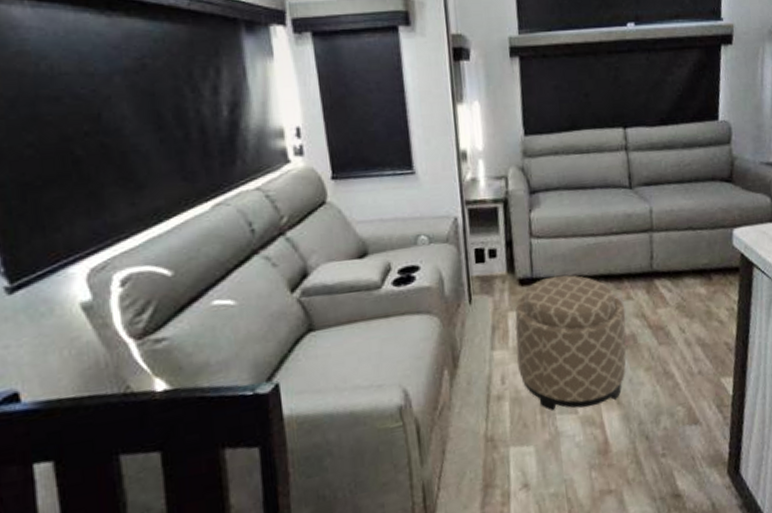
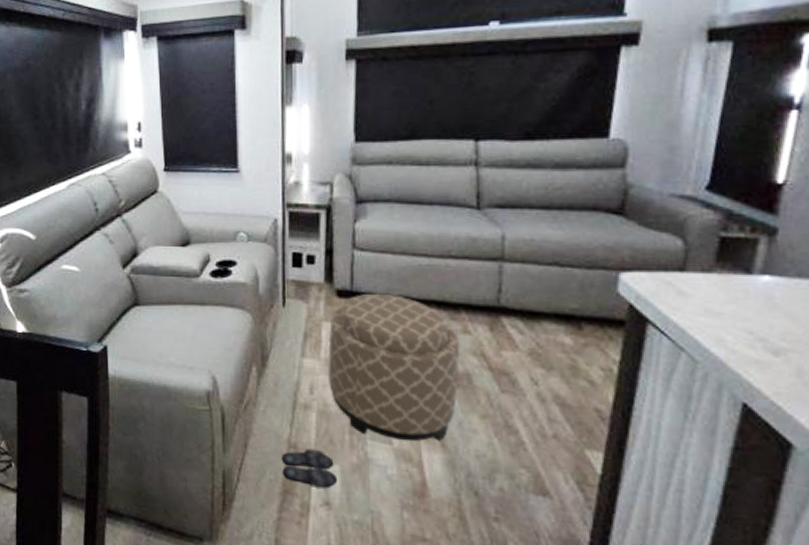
slippers: none [479,436,532,474] -> present [281,448,336,487]

